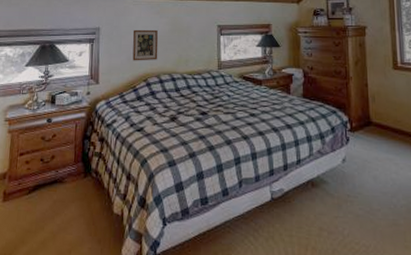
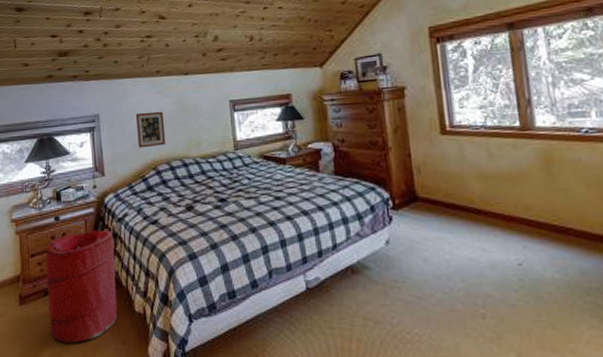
laundry hamper: none [30,134,101,241] -> present [45,230,118,343]

